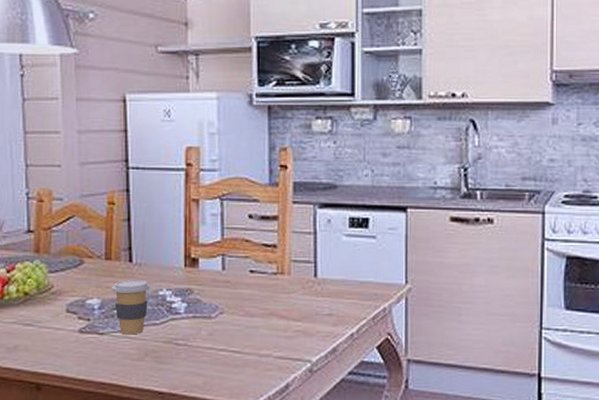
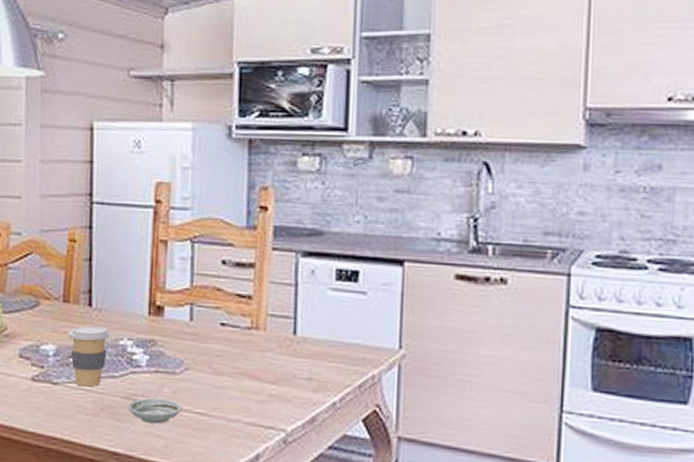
saucer: none [170,340,220,364] -> present [128,397,183,424]

